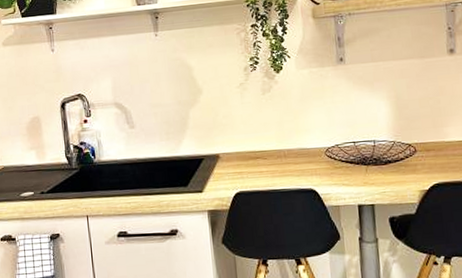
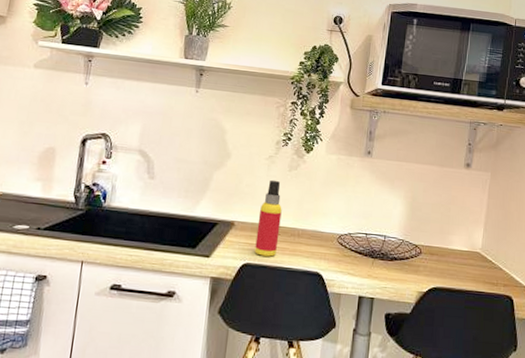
spray bottle: none [241,106,266,182] -> present [254,179,282,257]

